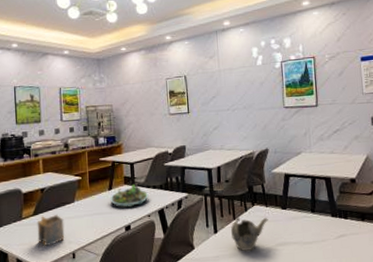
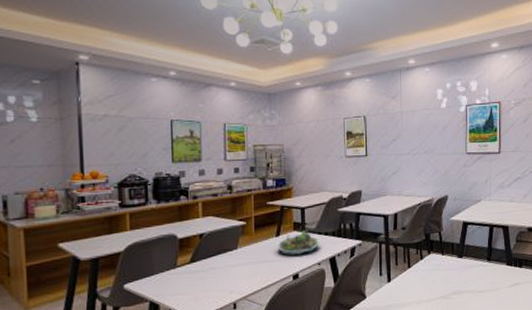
napkin holder: present [37,214,65,247] -> none [194,261,225,297]
teapot: present [231,216,268,252] -> none [405,265,444,301]

